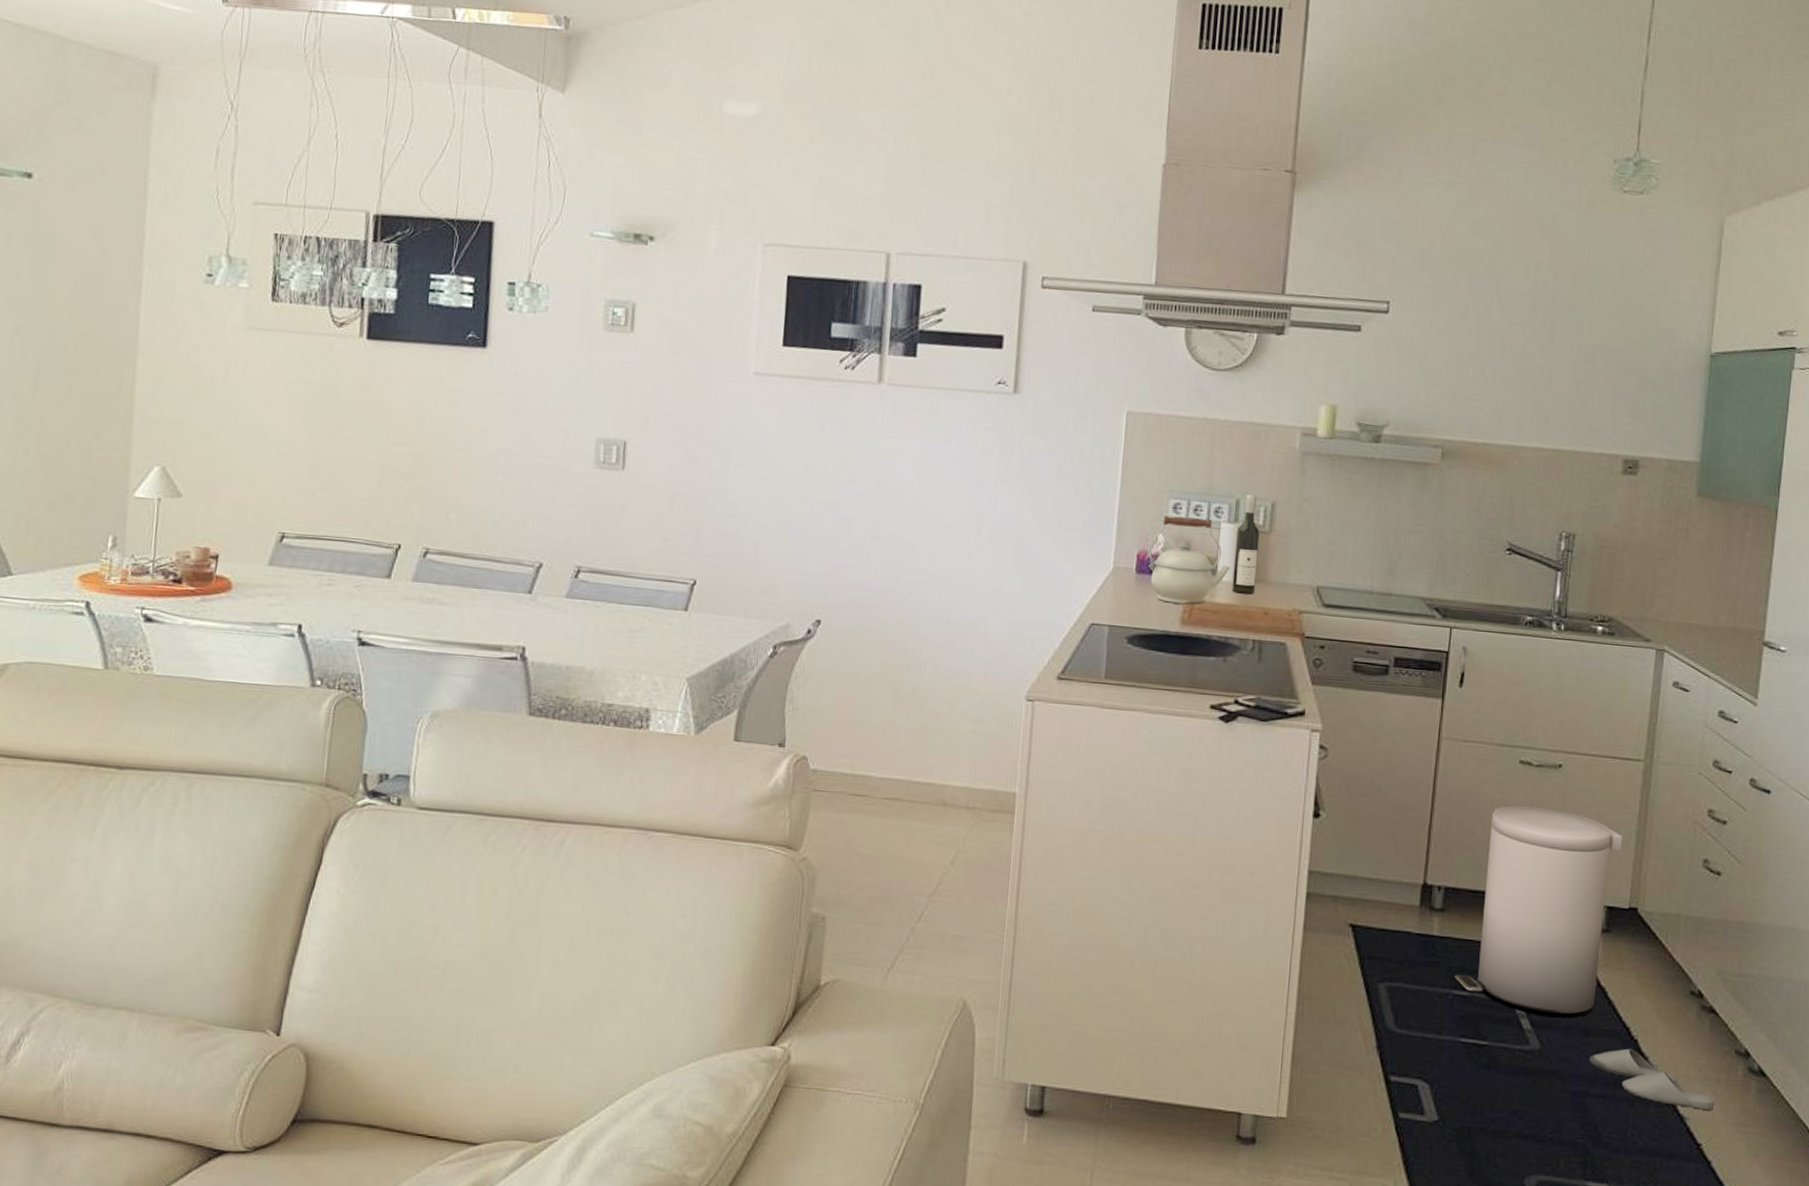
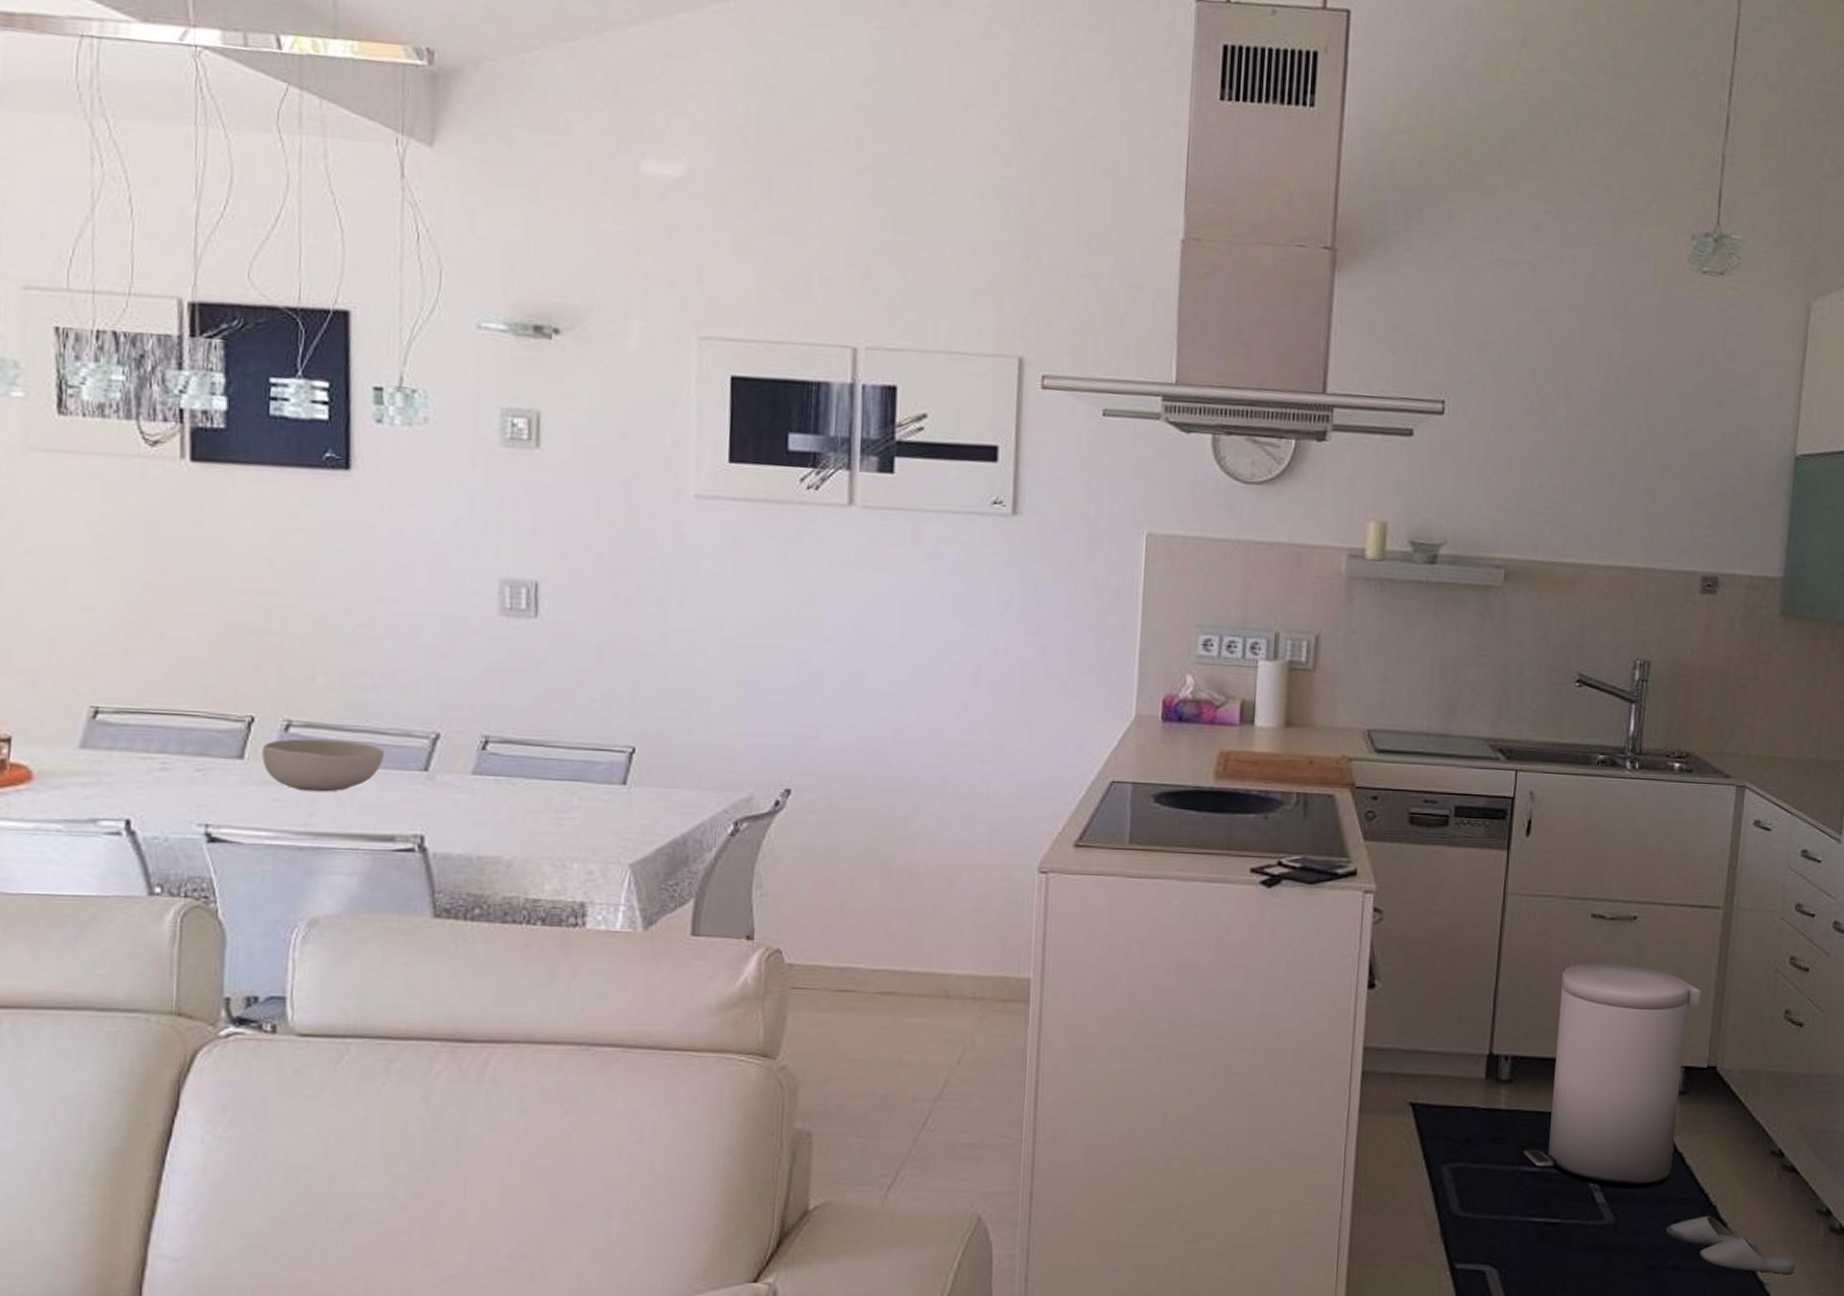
bowl: none [404,563,499,608] -> present [262,738,385,792]
kettle: present [1148,515,1231,605] -> none [1175,654,1271,756]
bottle: present [1232,494,1260,595] -> none [1272,626,1303,741]

